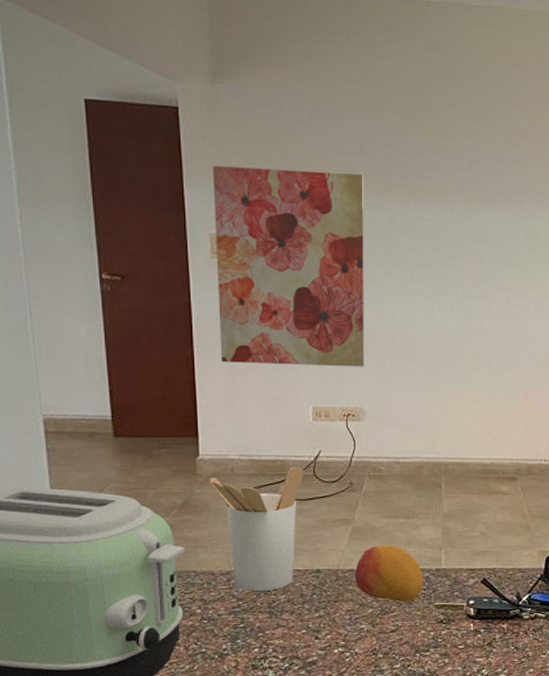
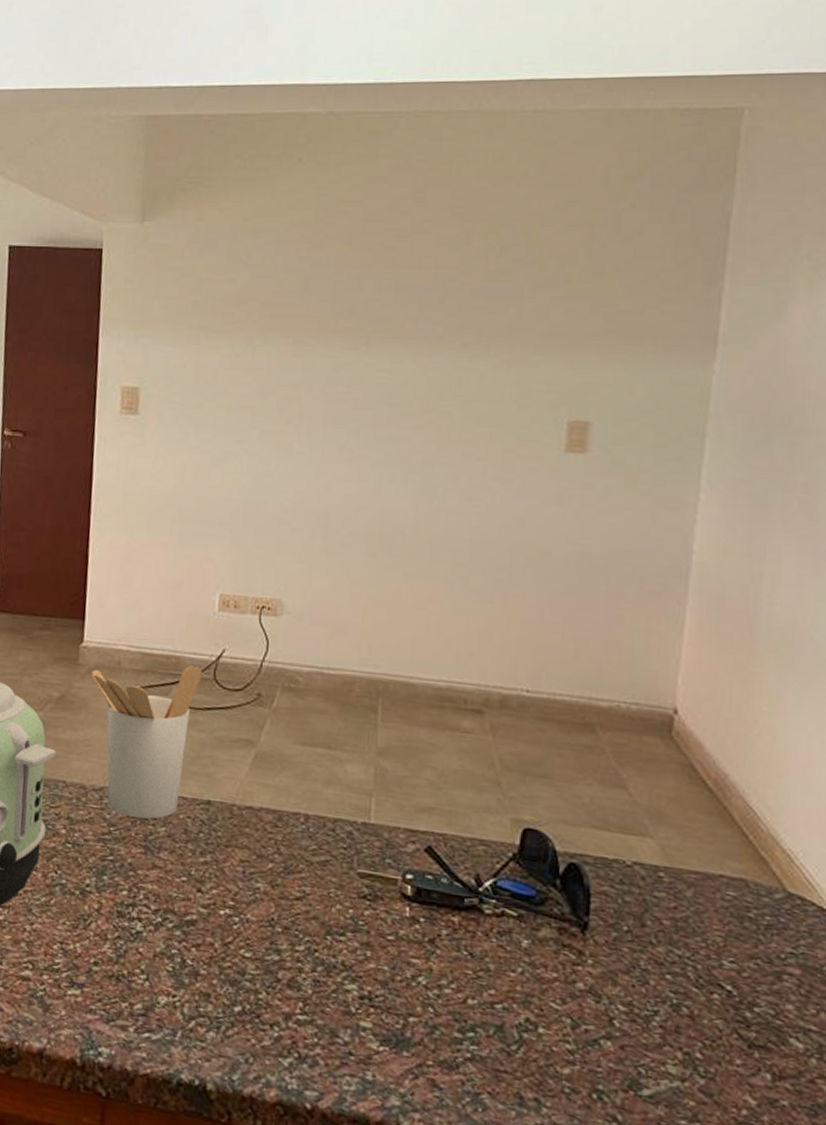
wall art: present [212,166,365,367] -> none [119,311,305,549]
fruit: present [355,544,424,602] -> none [254,779,345,862]

